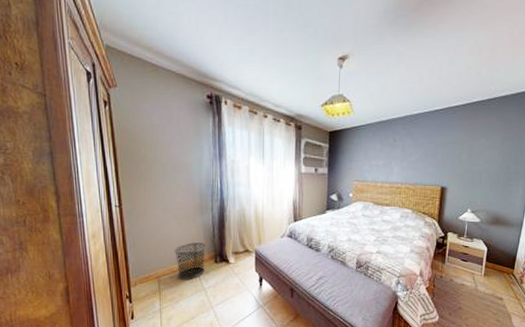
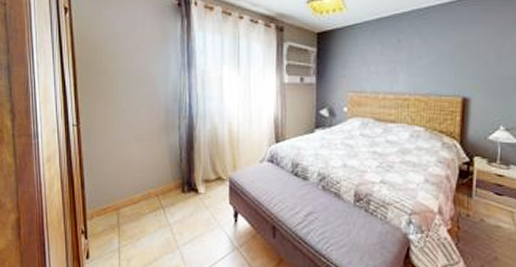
waste bin: present [175,242,206,279] -> none [136,168,172,212]

